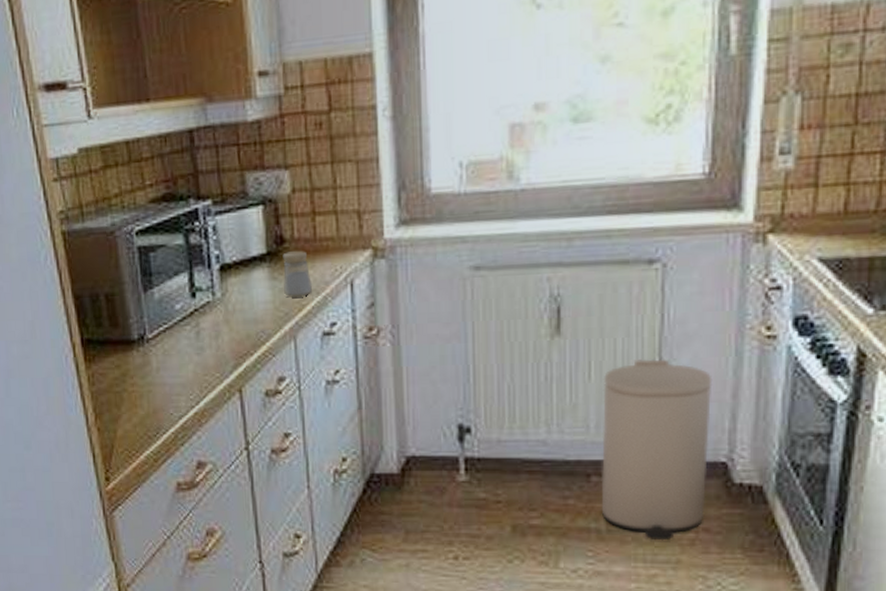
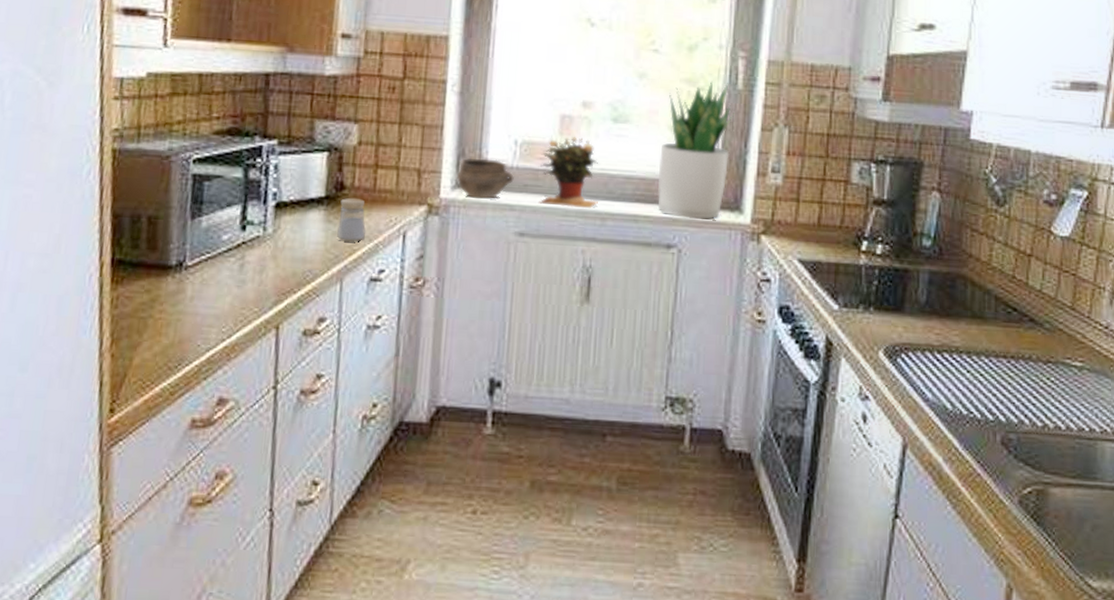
ceramic vessel: none [400,187,463,235] -> present [457,158,514,200]
flower arrangement: none [491,147,562,231] -> present [538,137,598,208]
pedal bin: present [601,359,713,541] -> none [613,331,714,502]
planter: none [634,49,728,227] -> present [657,81,735,220]

